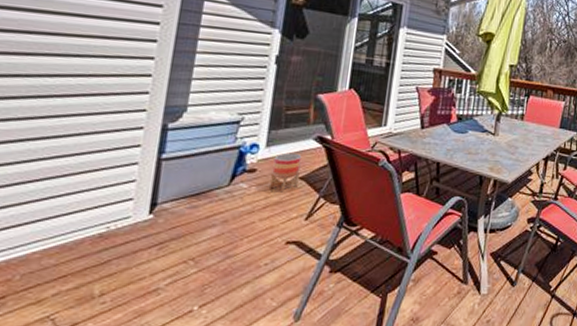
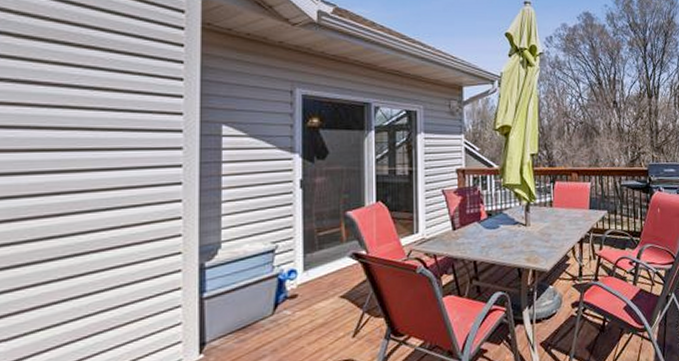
planter: present [270,152,302,193] -> none [313,273,340,314]

